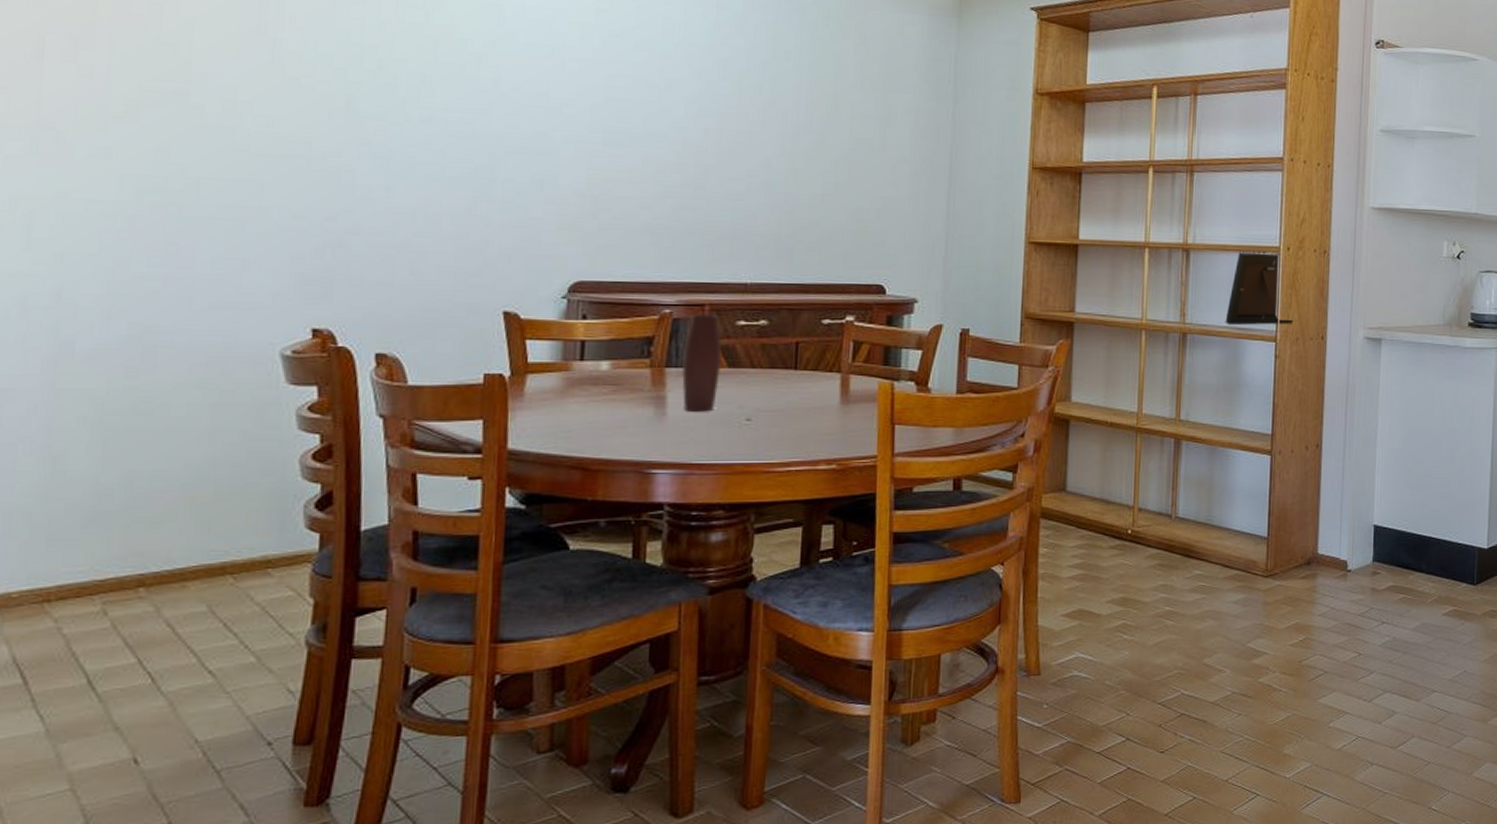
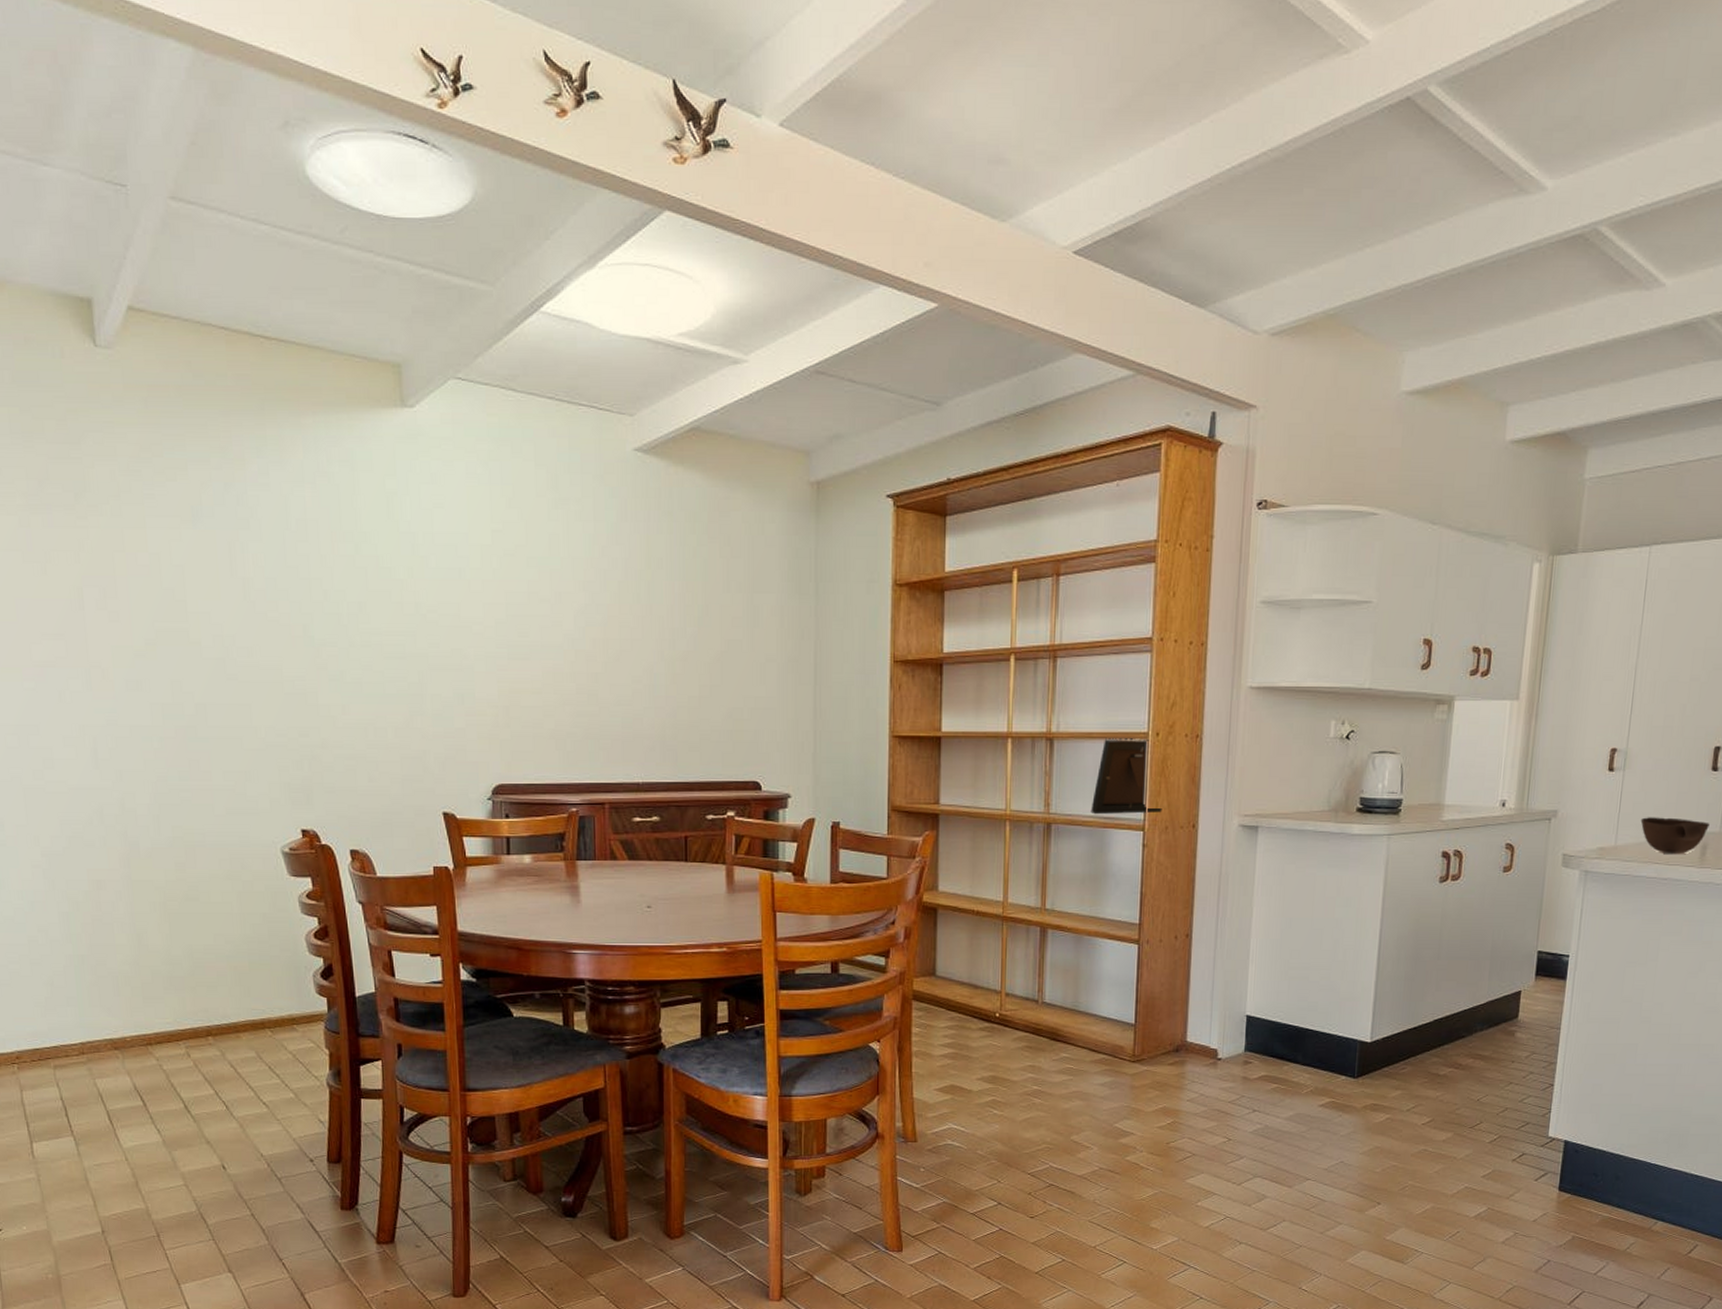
vase: present [681,314,722,412] -> none [589,812,622,900]

